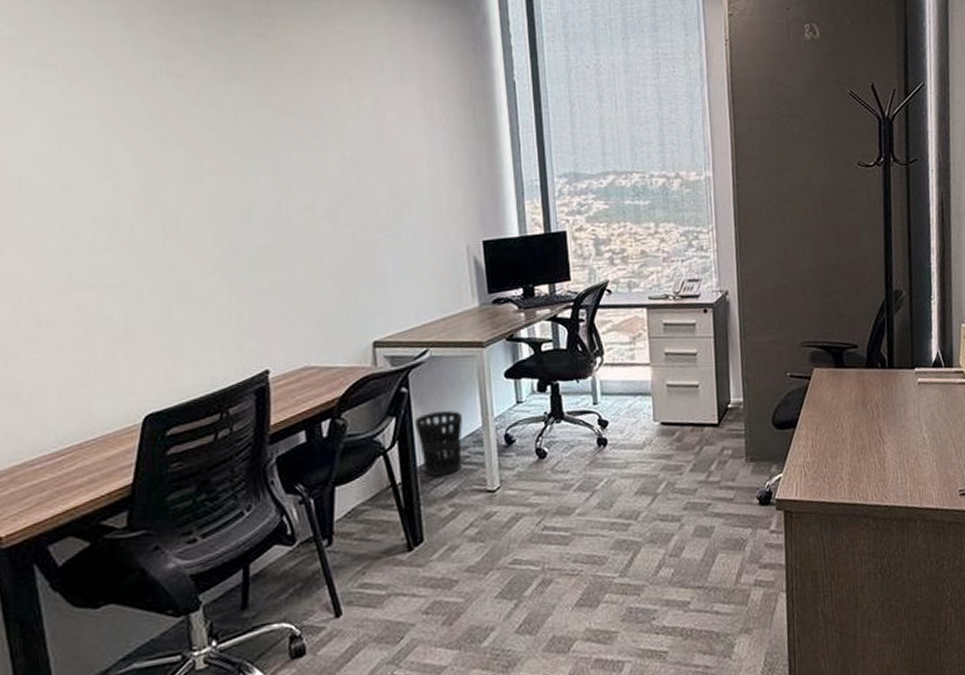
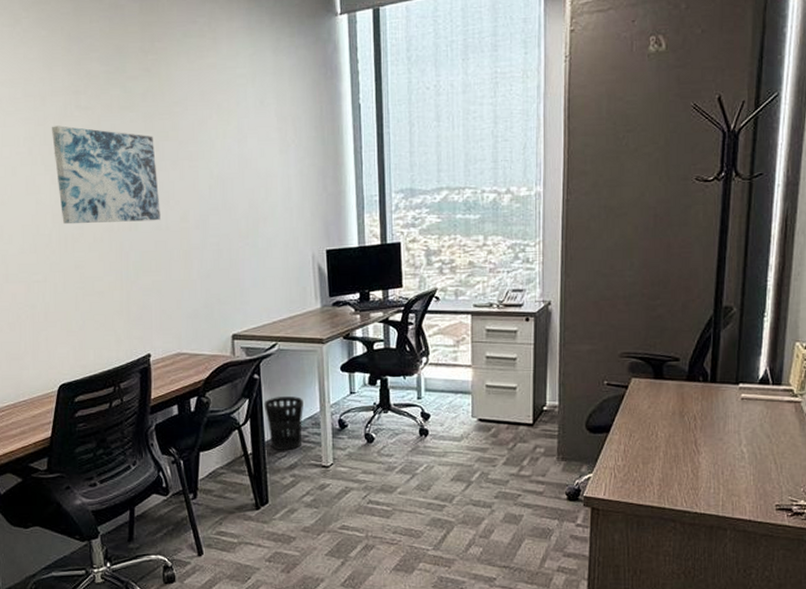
wall art: none [134,96,280,215] -> present [51,125,160,225]

